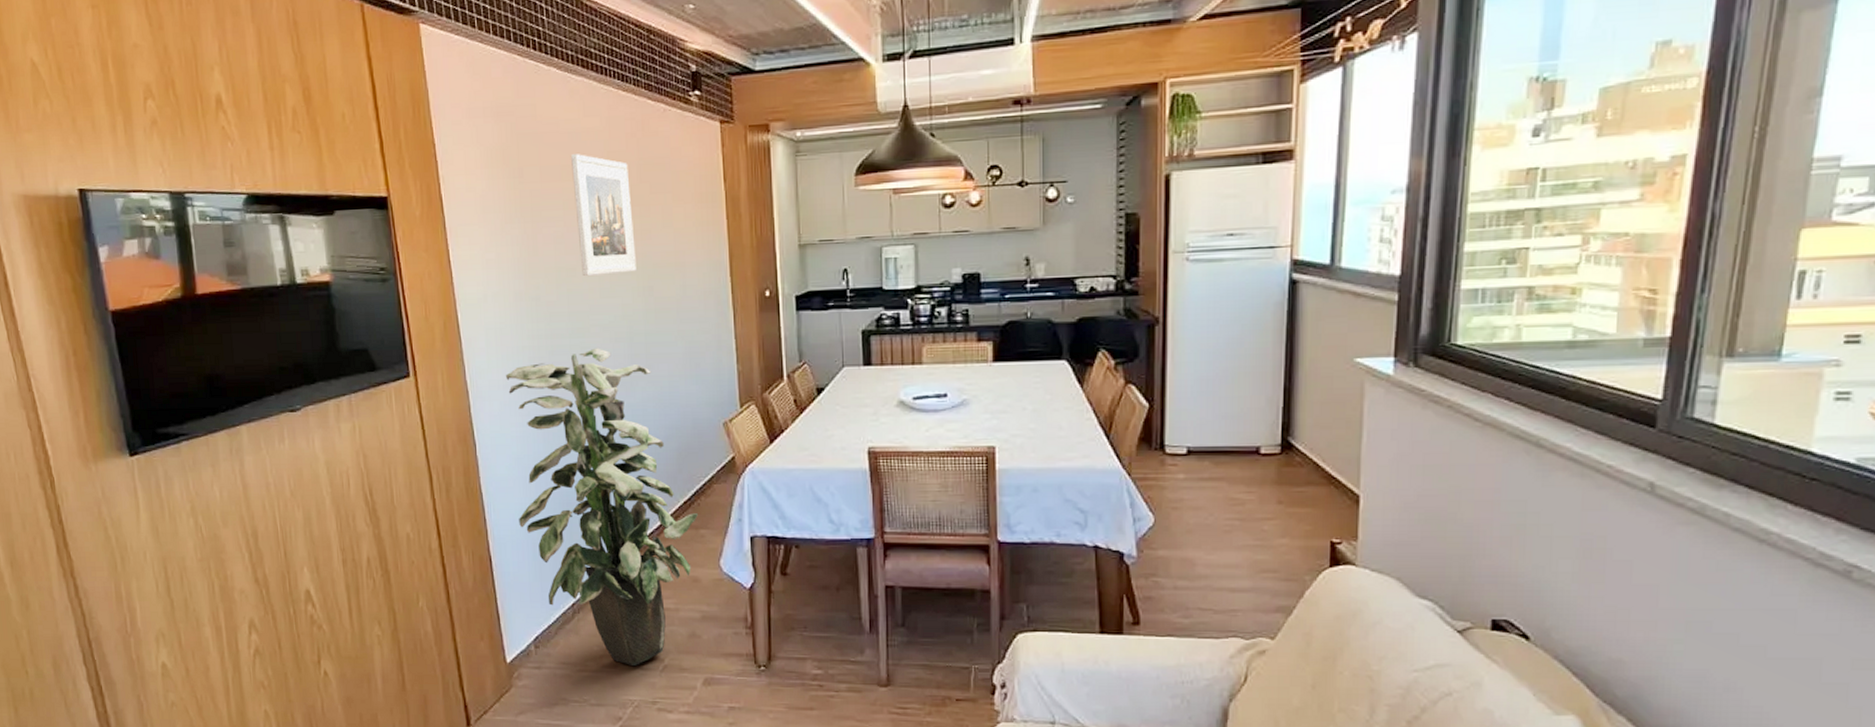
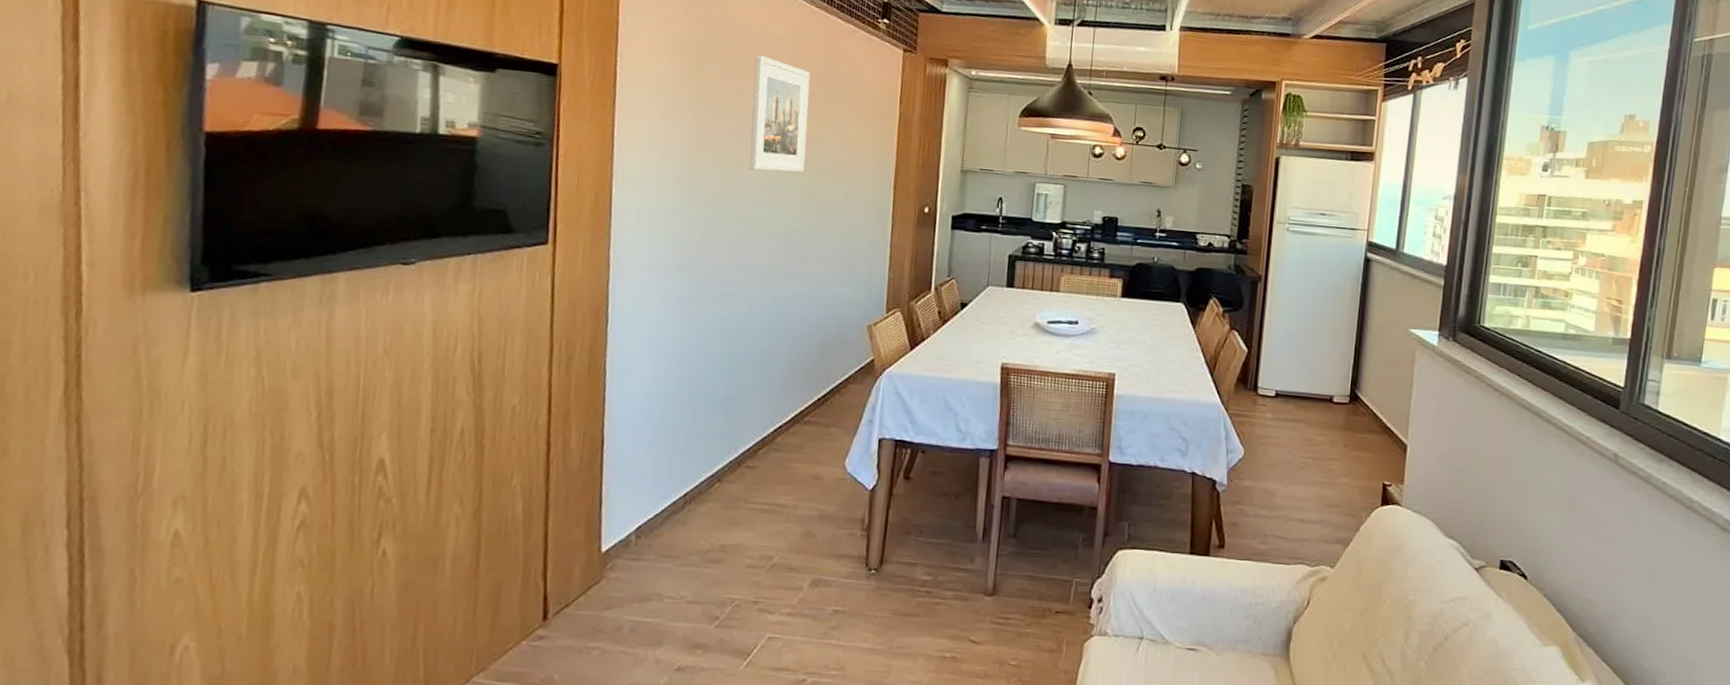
indoor plant: present [506,348,698,665] -> none [641,239,830,562]

